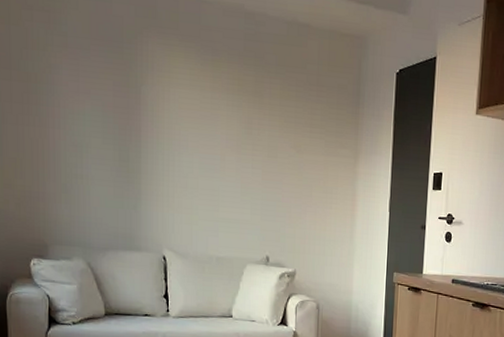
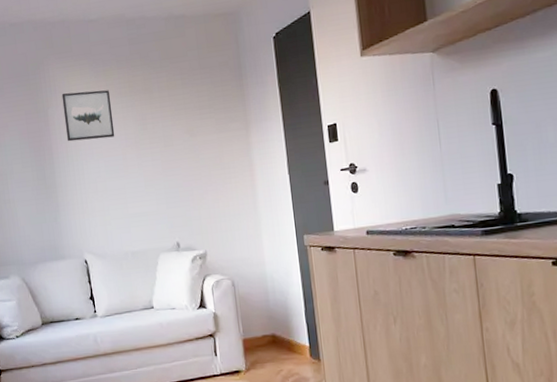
wall art: none [159,72,216,134] -> present [61,90,115,142]

